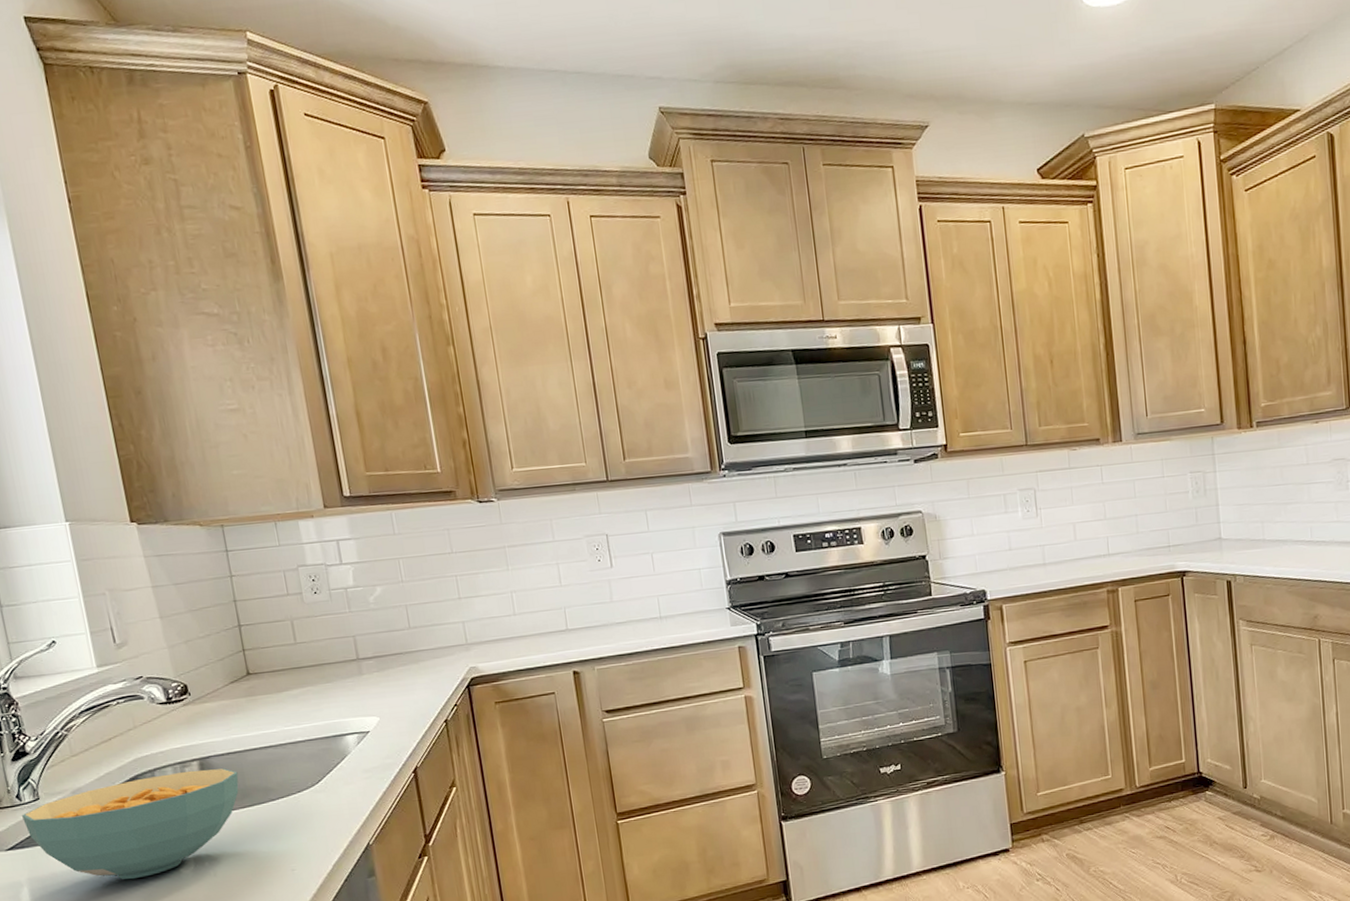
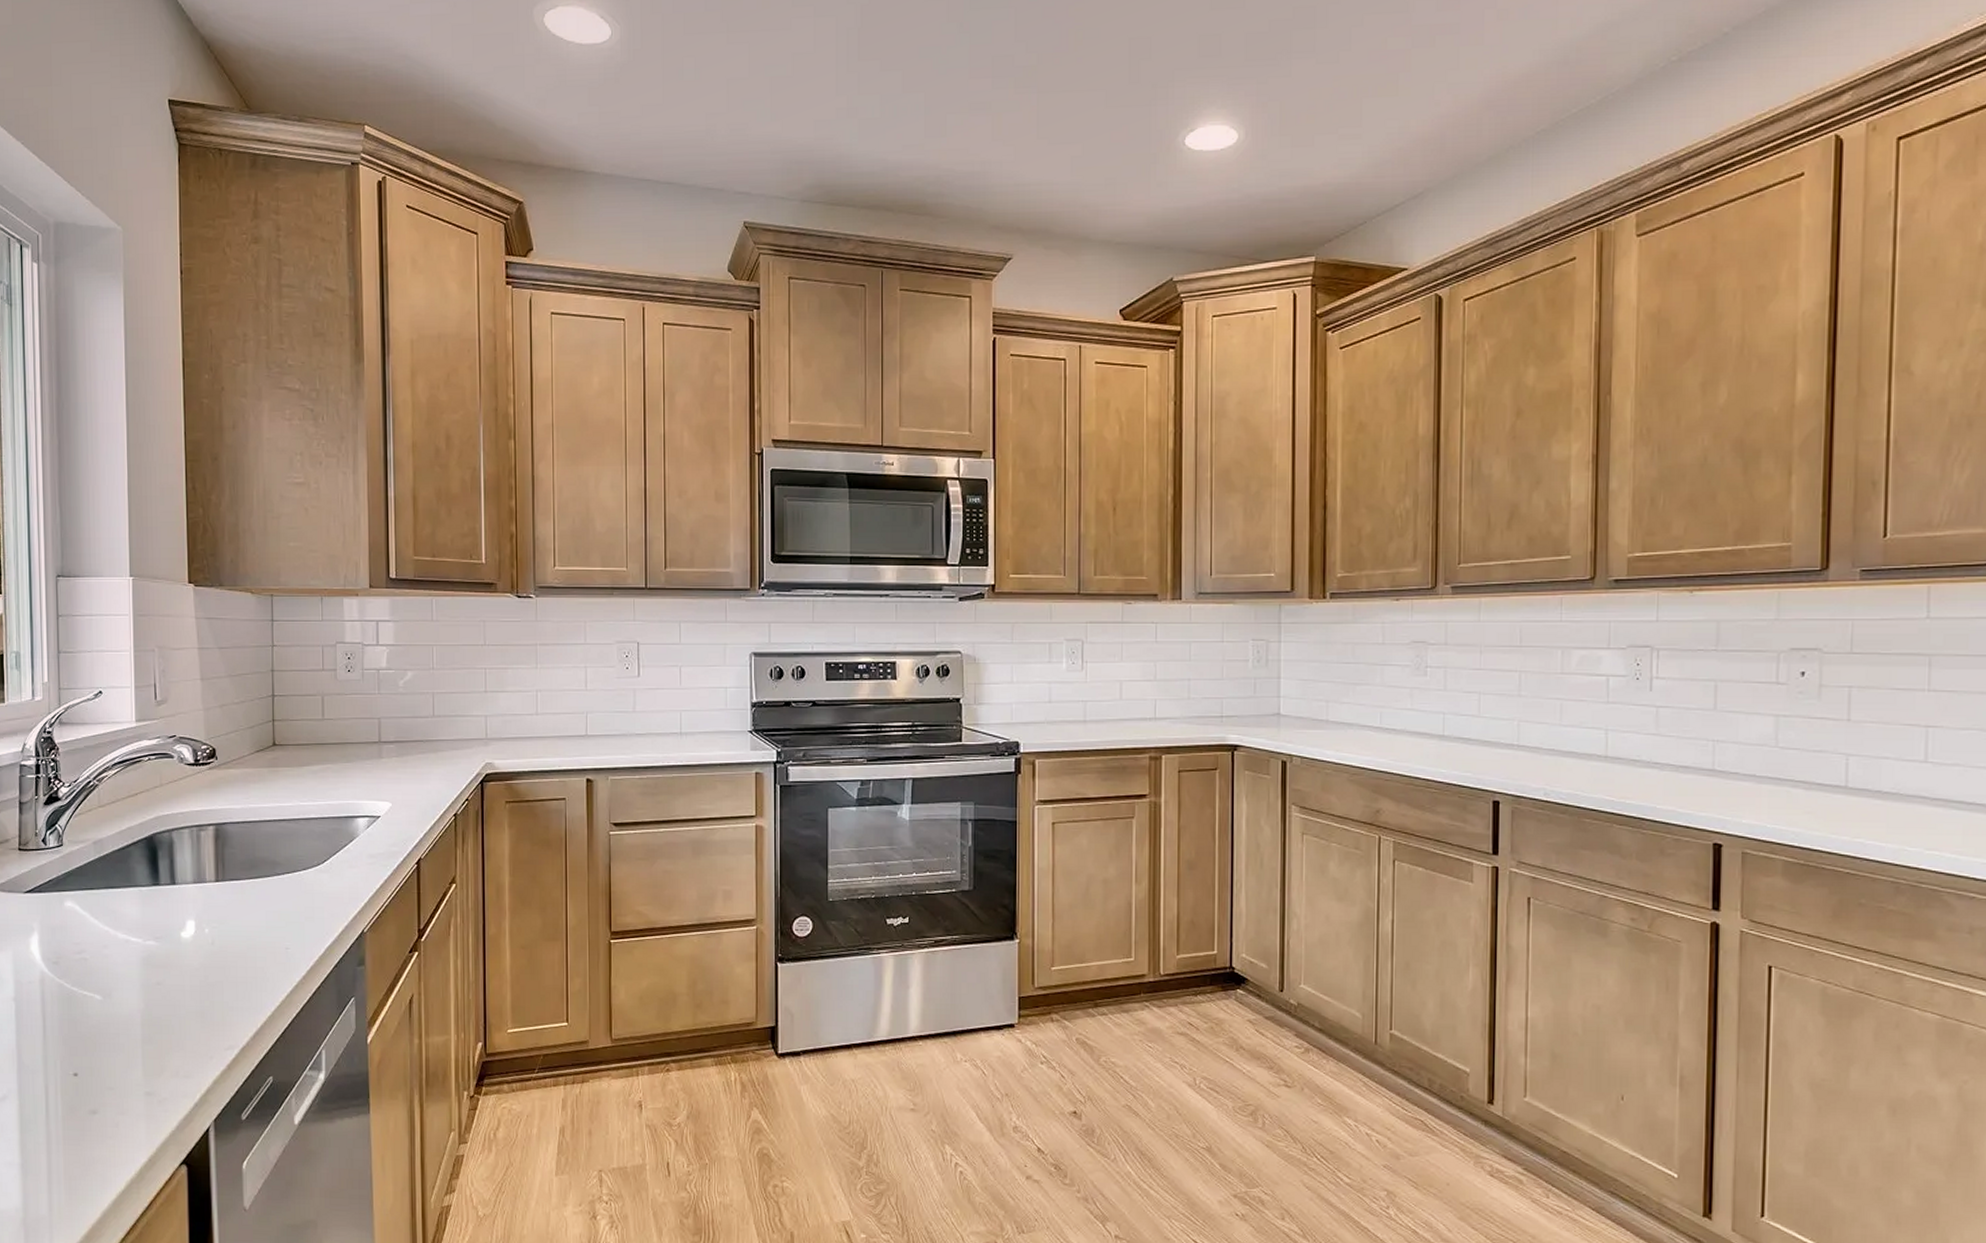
cereal bowl: present [22,768,239,879] -> none [44,835,250,937]

